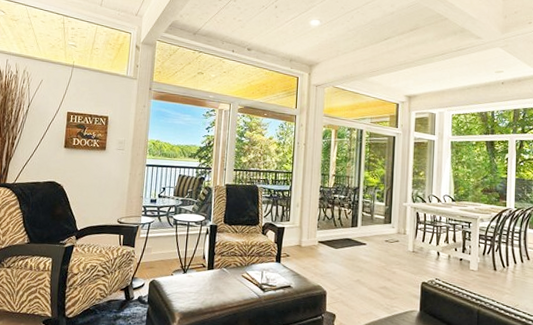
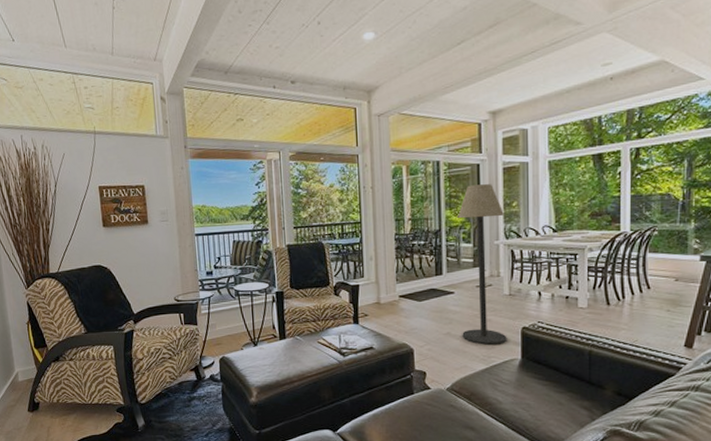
floor lamp: none [370,153,413,296] -> present [458,184,507,345]

